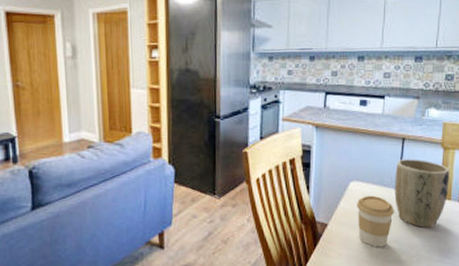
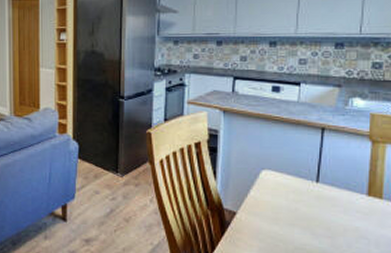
coffee cup: present [357,195,394,247] -> none [270,186,313,243]
plant pot: present [394,159,450,228] -> none [313,150,380,228]

